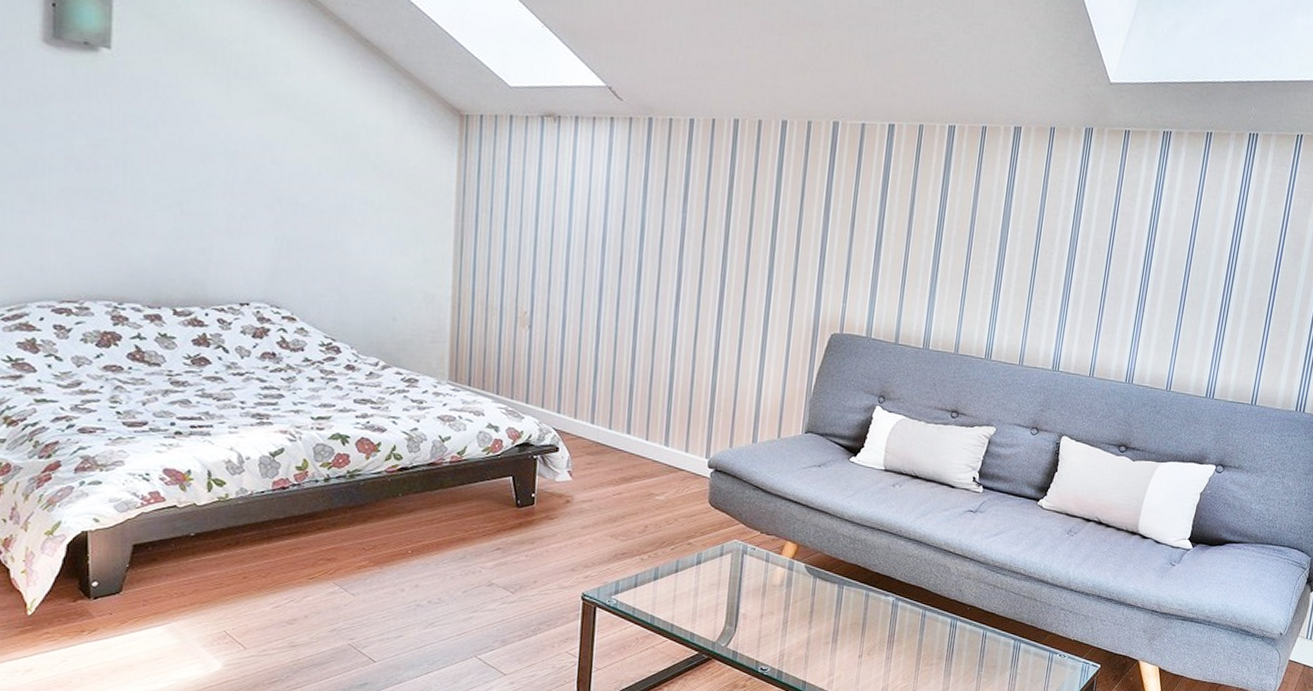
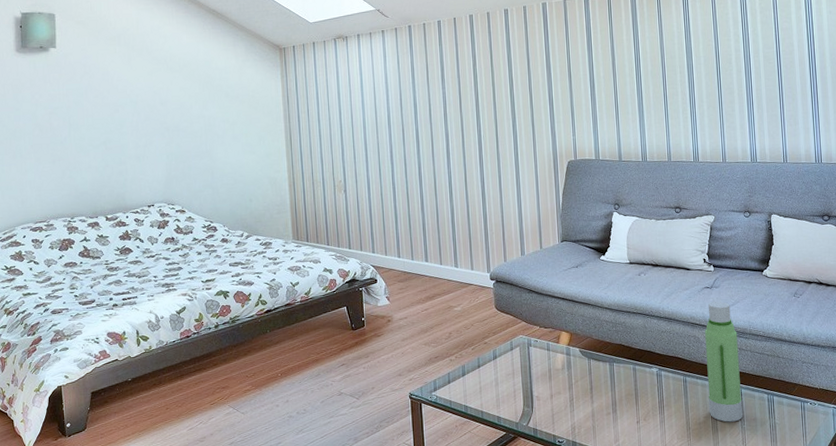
water bottle: none [945,528,995,667] -> present [705,301,743,422]

